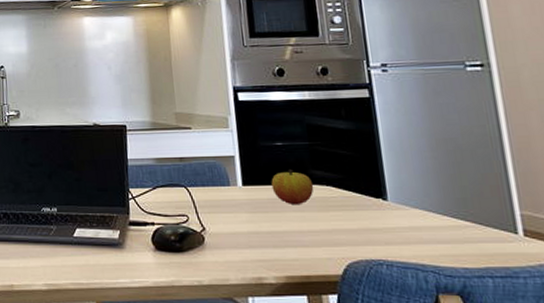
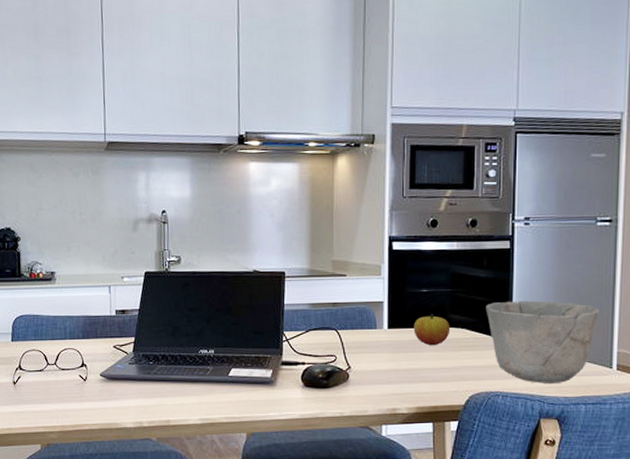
ceramic bowl: none [351,154,490,251] -> present [486,300,600,383]

